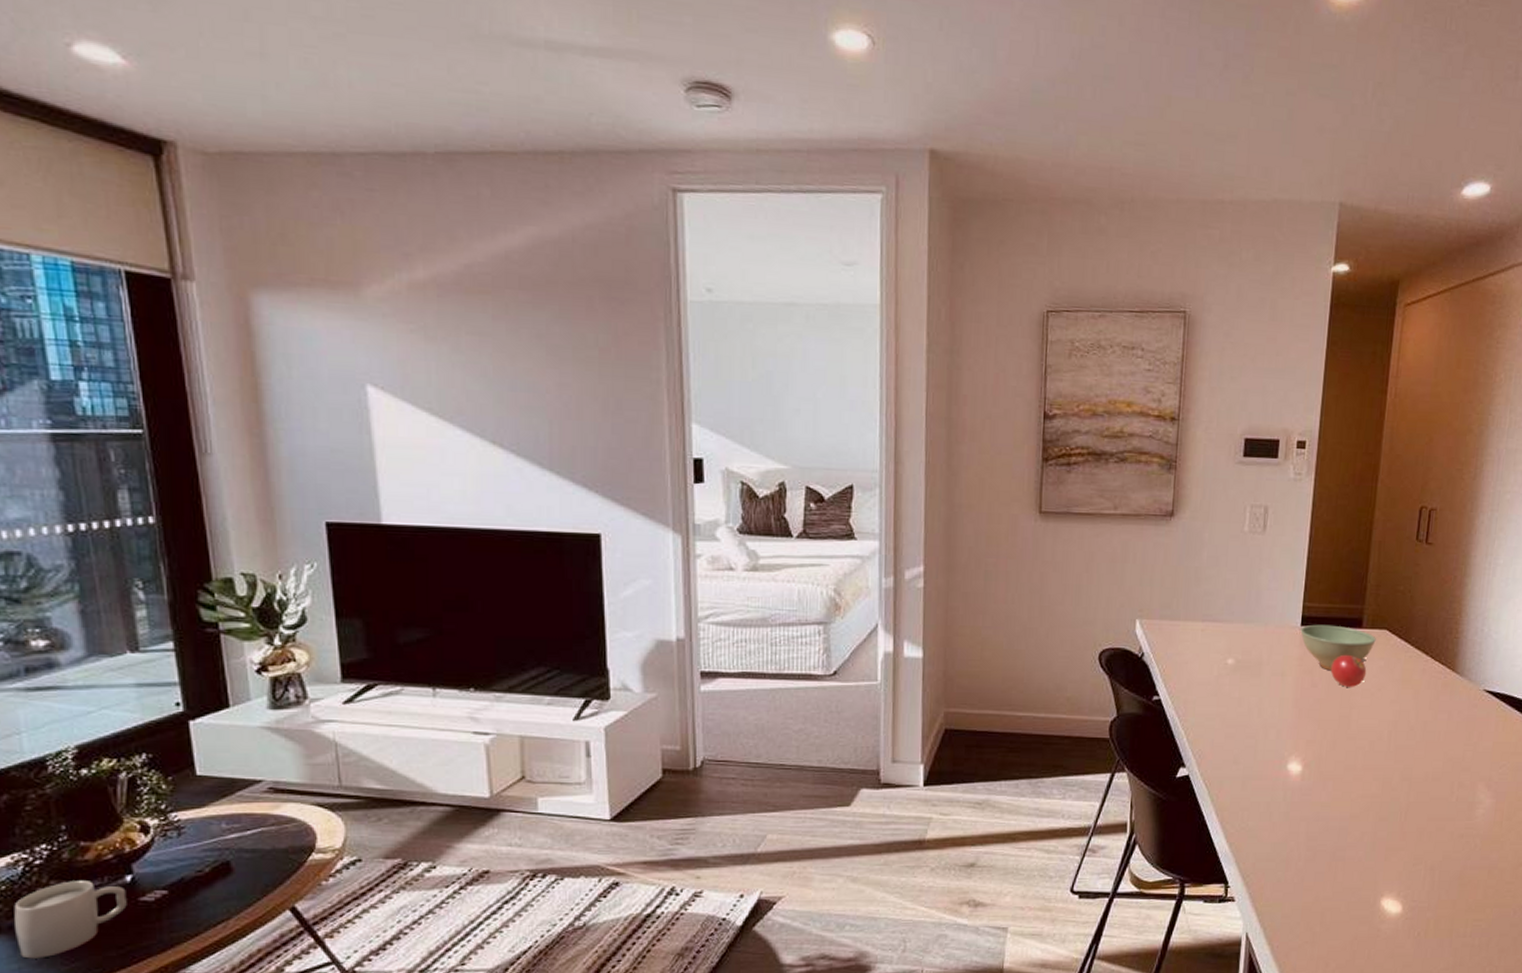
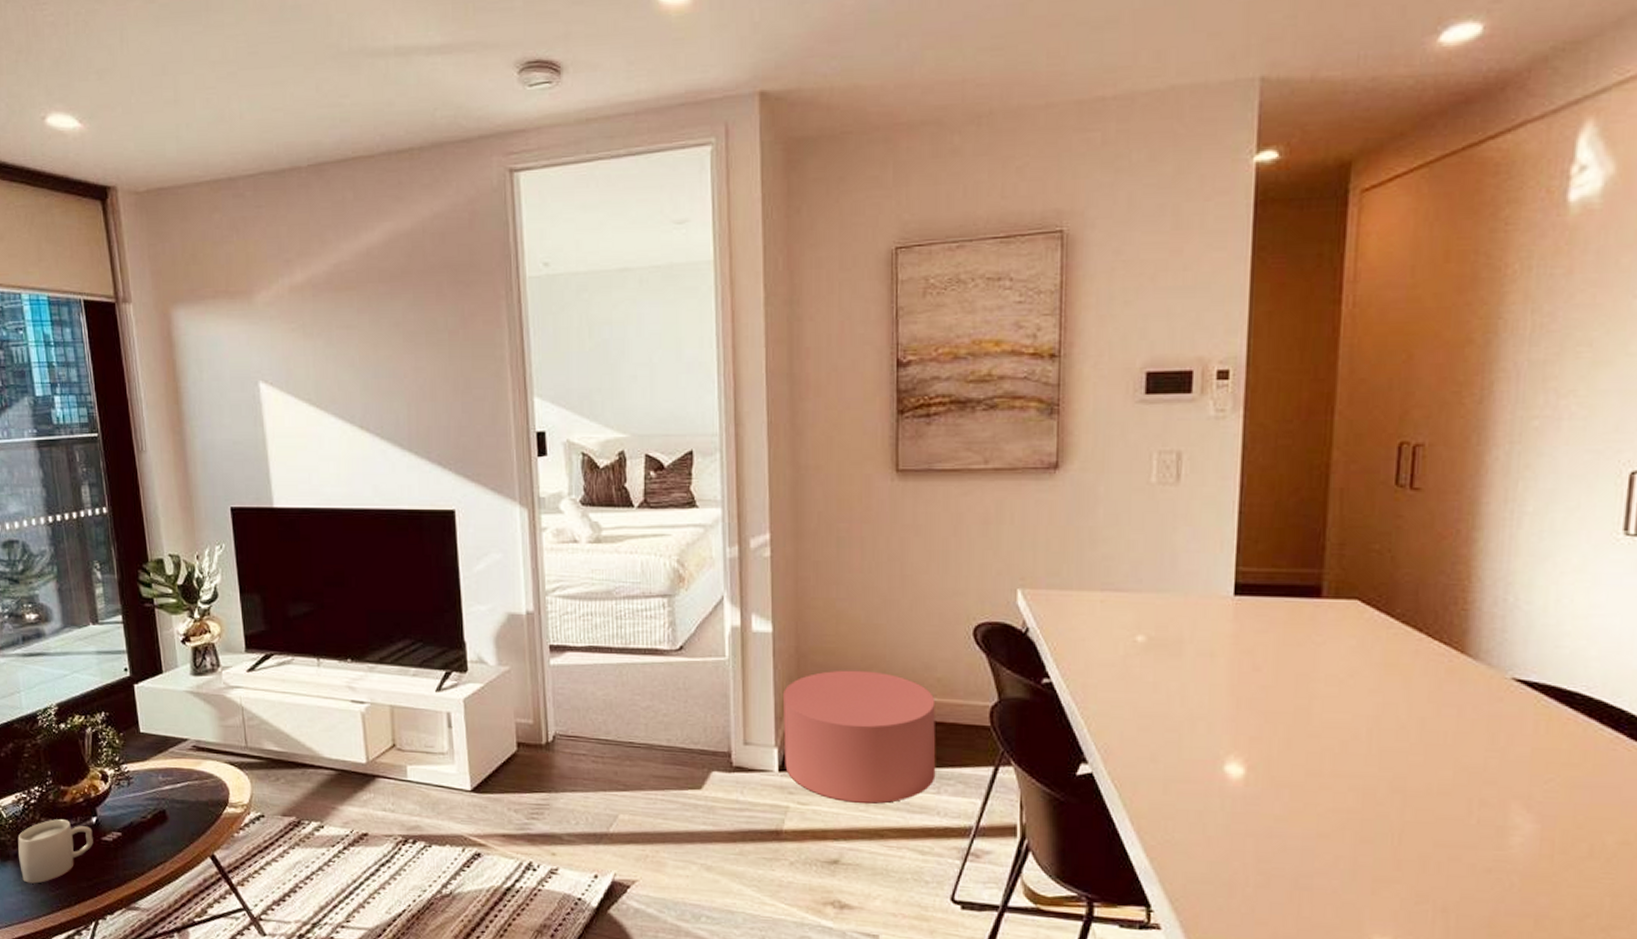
pouf: none [929,691,1065,811] -> present [783,670,936,804]
bowl: present [1300,624,1376,671] -> none [1234,593,1343,651]
fruit: present [1330,654,1367,687] -> none [1278,630,1331,672]

